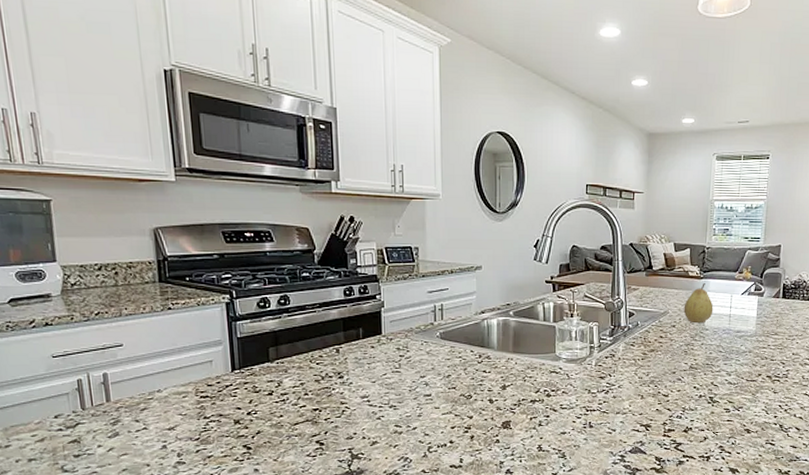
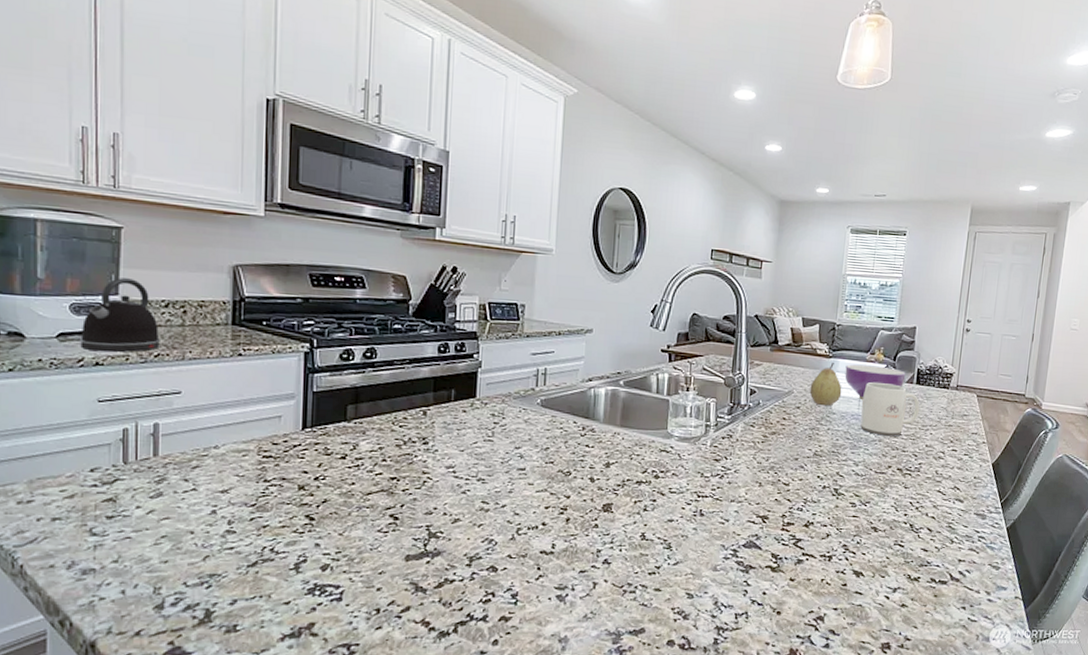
kettle: none [28,246,99,312] -> present [79,278,160,352]
bowl: none [715,283,772,316] -> present [844,364,906,401]
mug: none [731,298,787,347] -> present [860,382,920,437]

